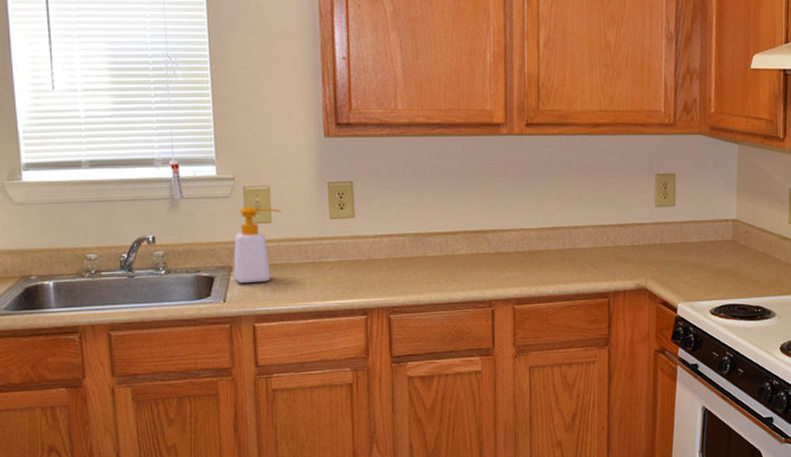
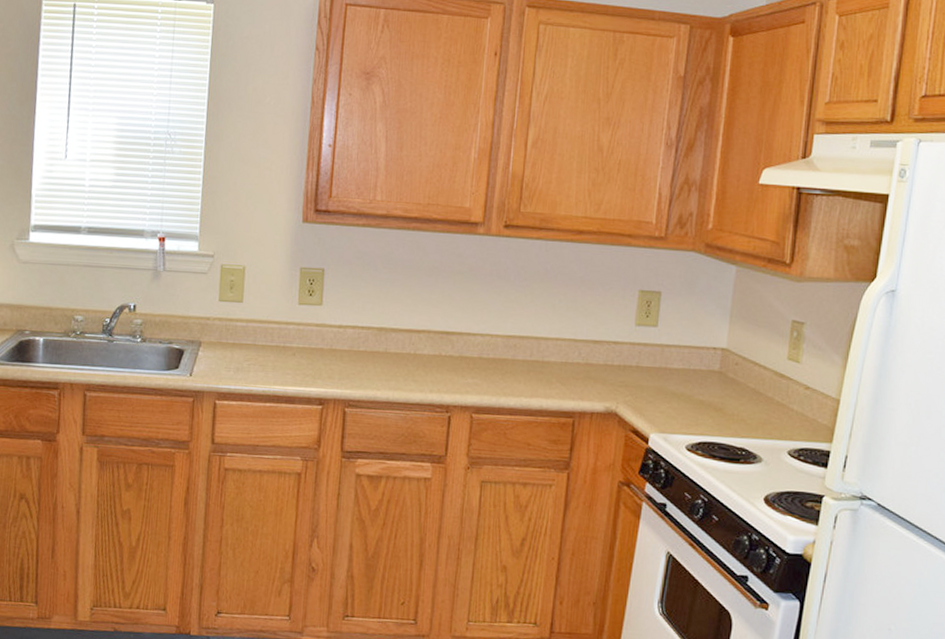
soap bottle: present [233,206,282,284] -> none [202,284,254,361]

